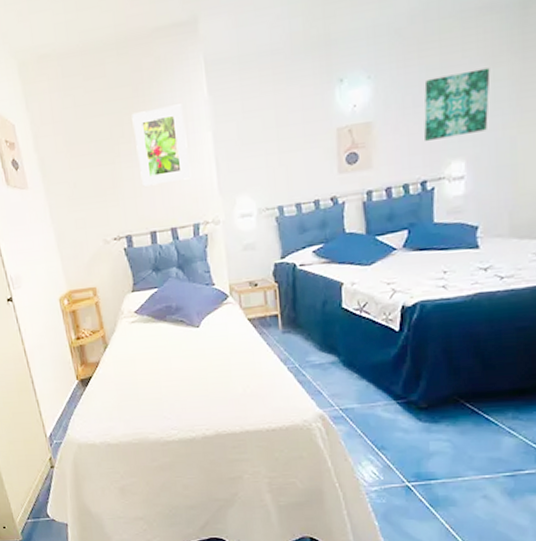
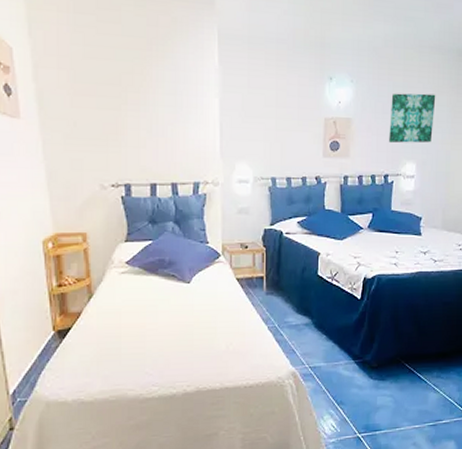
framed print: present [132,104,192,187] -> none [143,65,196,139]

